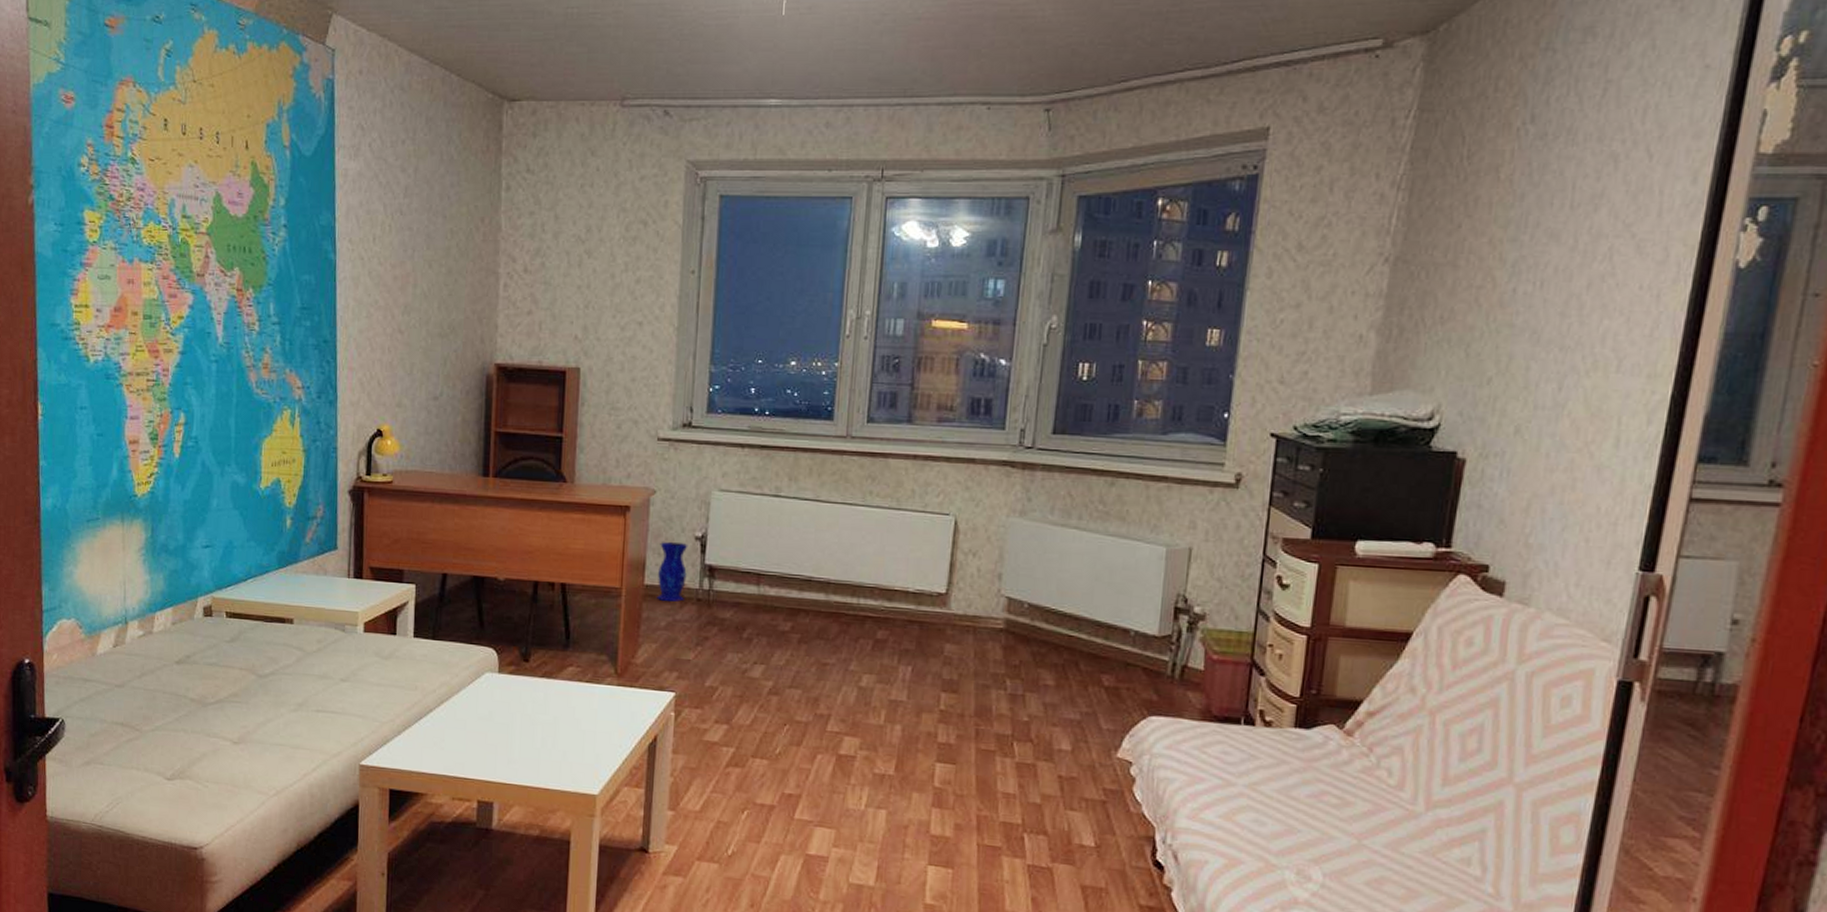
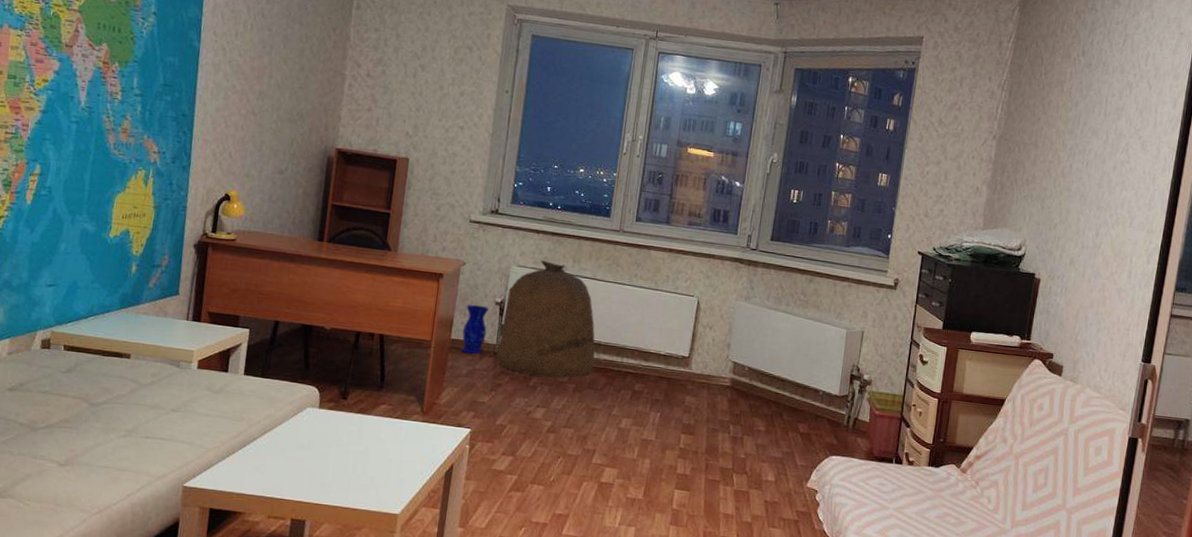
bag: none [700,482,824,627] -> present [496,260,596,378]

